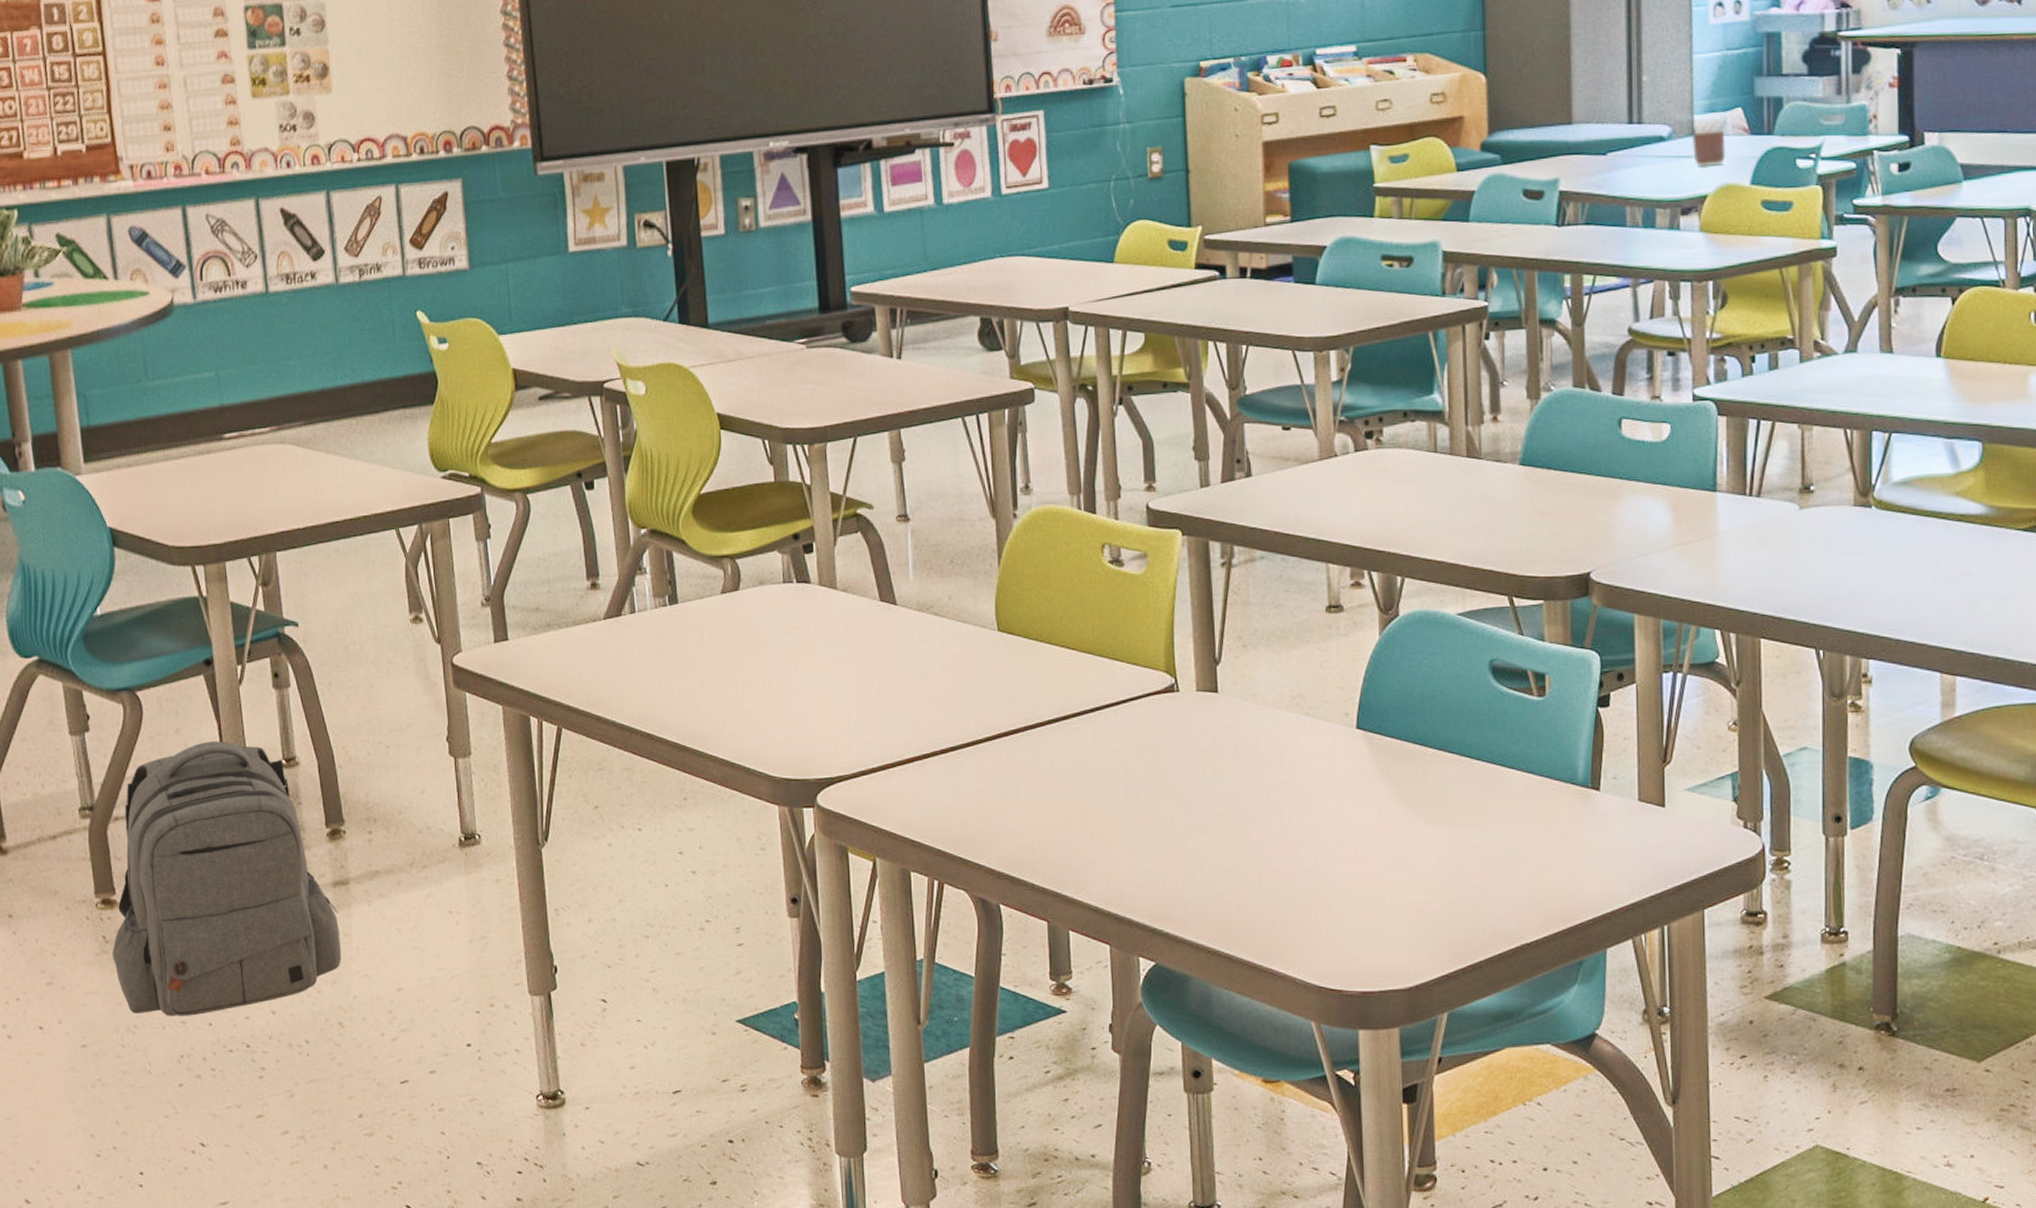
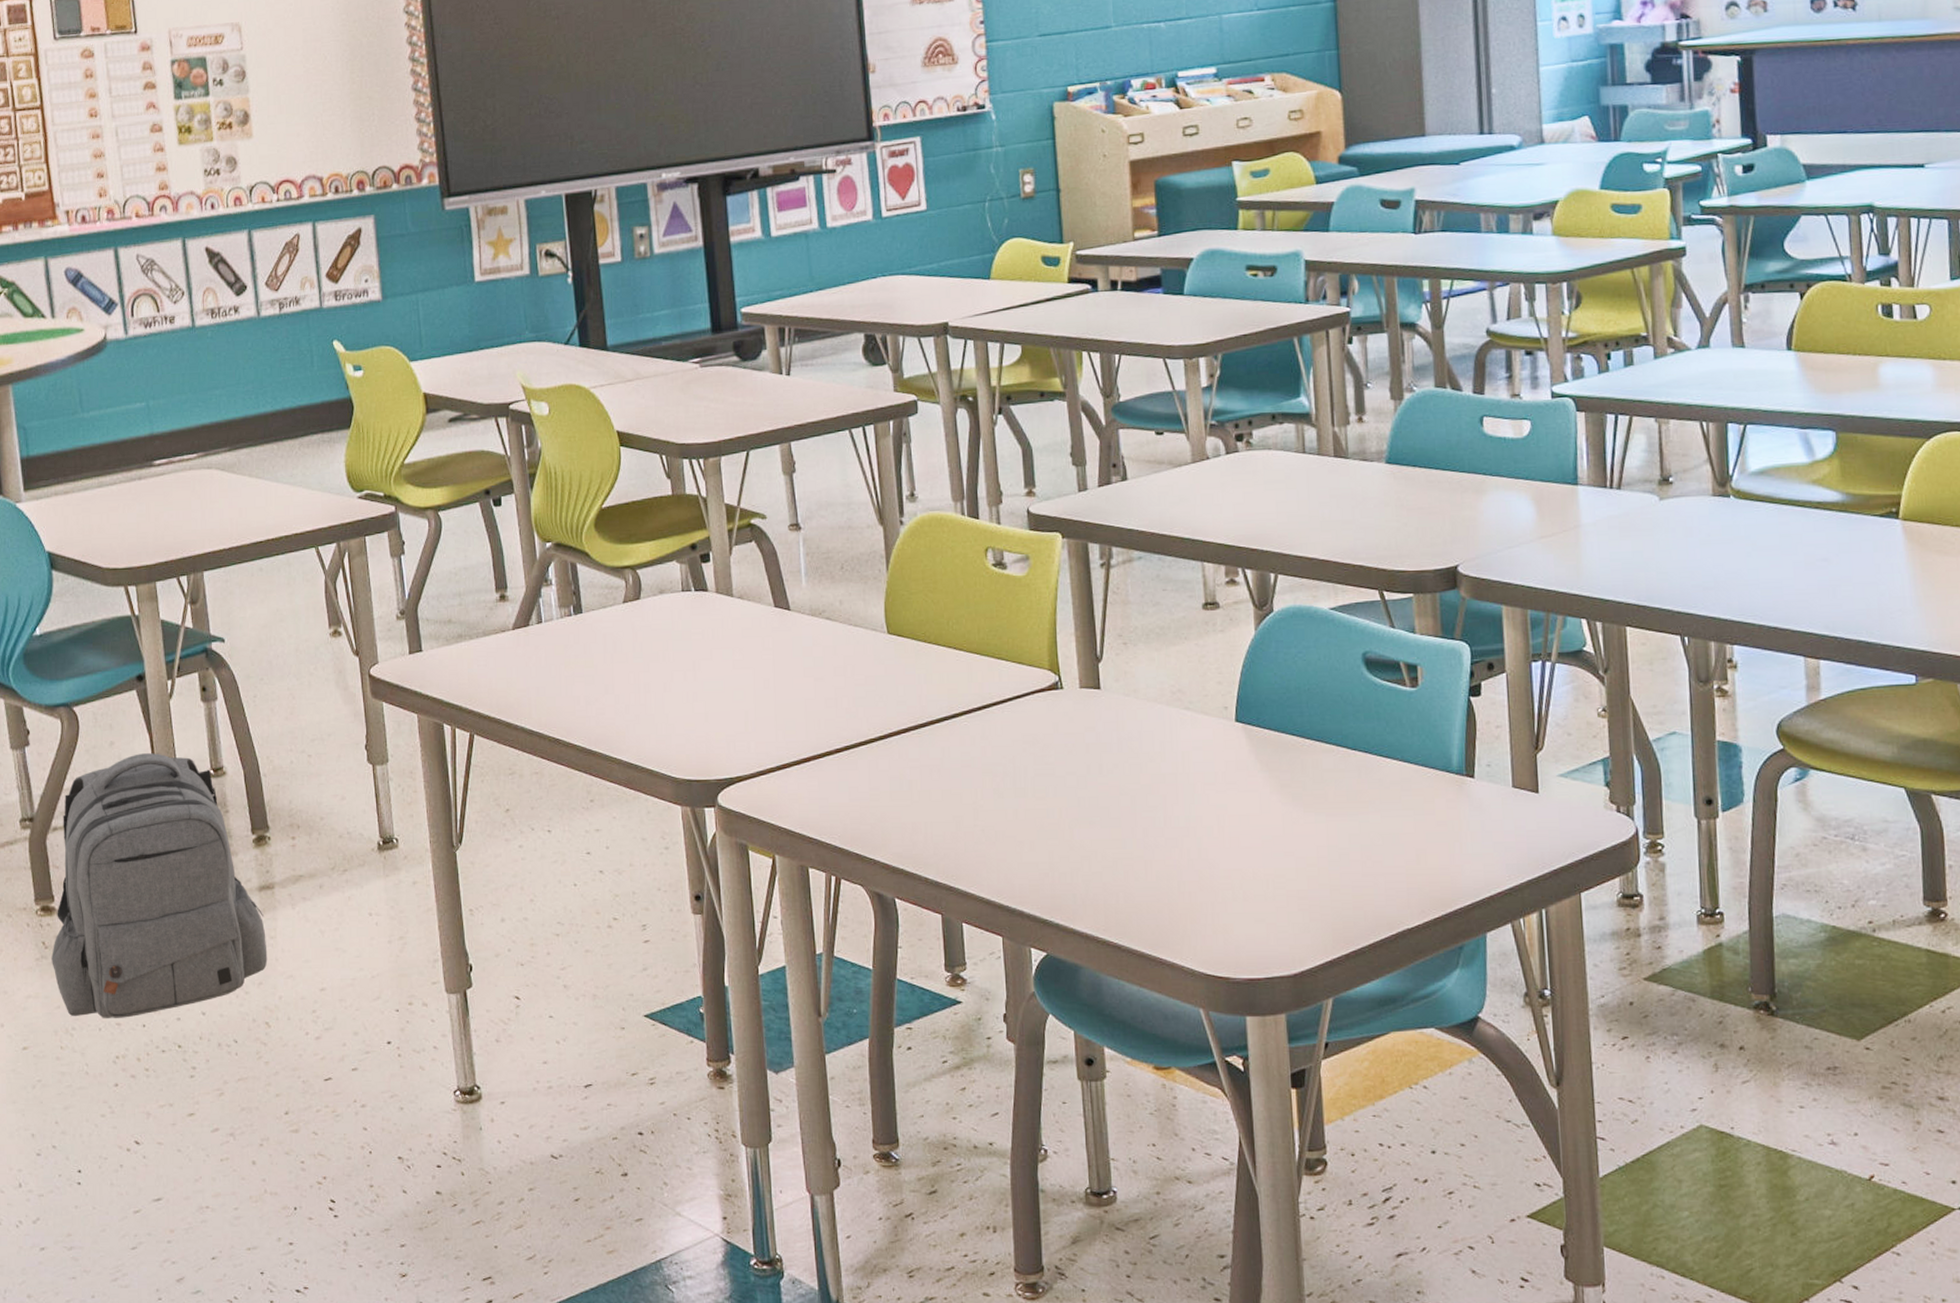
mug: present [1692,130,1726,167] -> none [1542,138,1575,174]

